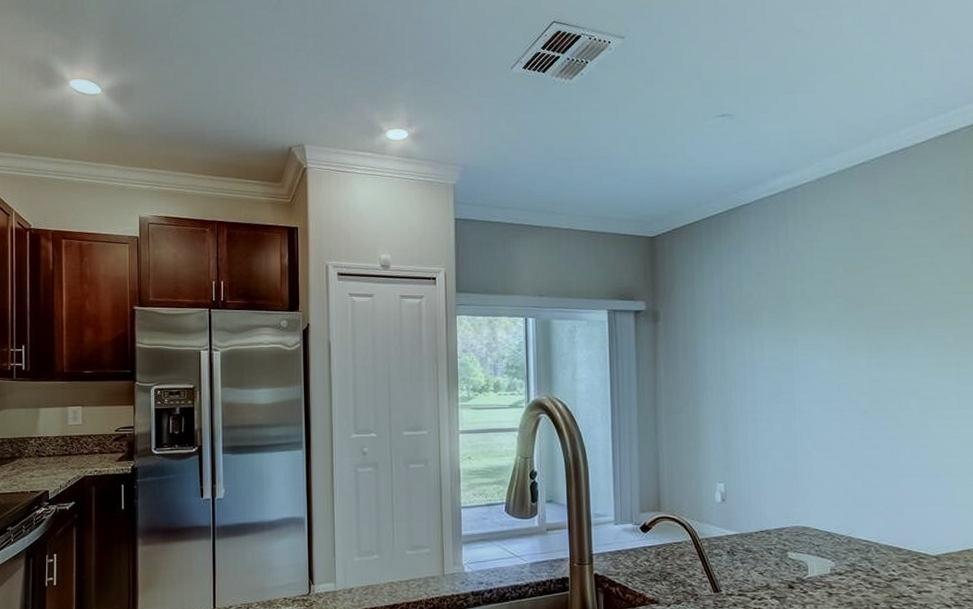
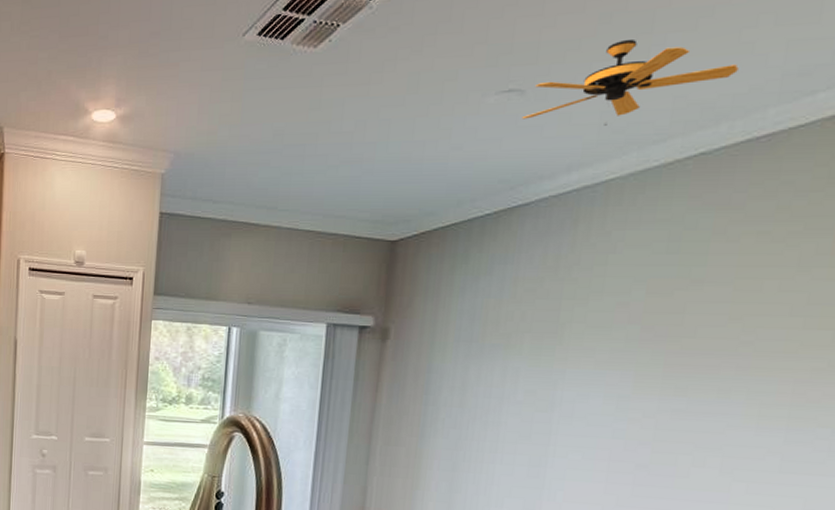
ceiling fan: none [734,77,876,142] -> present [521,38,739,126]

